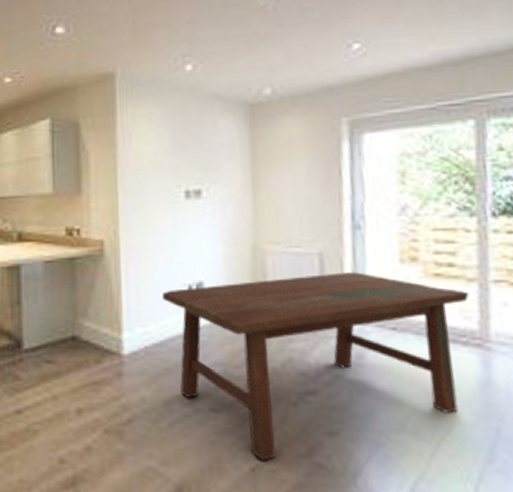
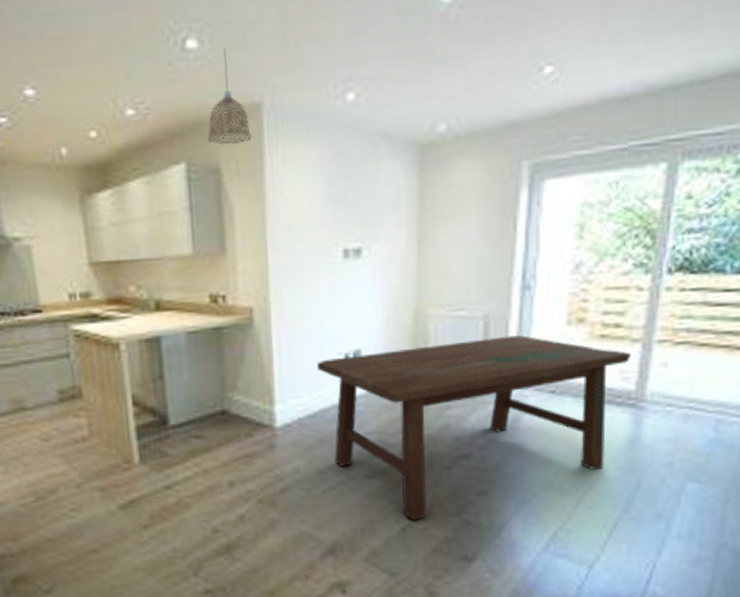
pendant lamp: none [69,32,106,105] -> present [207,47,251,145]

